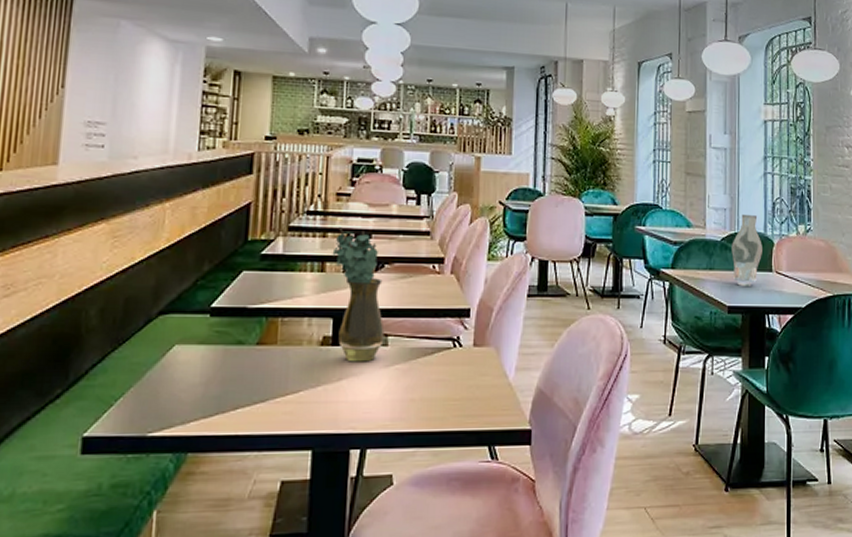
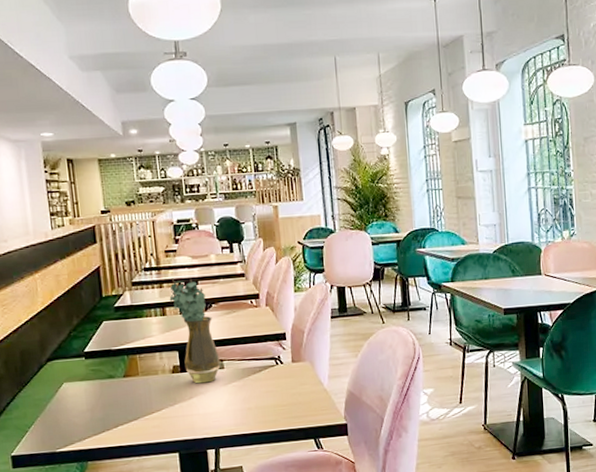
vase: present [731,214,762,287] -> none [503,227,531,291]

